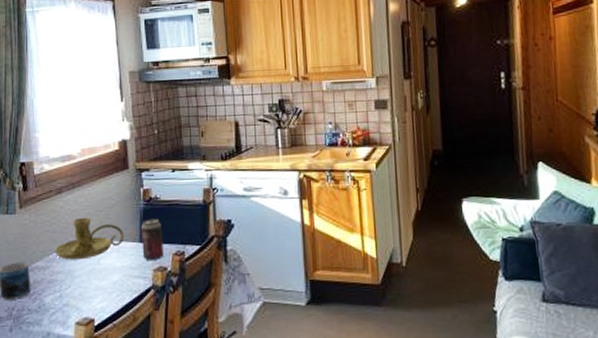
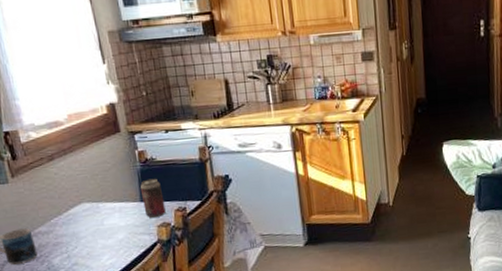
candle holder: present [55,217,125,260] -> none [55,181,125,224]

